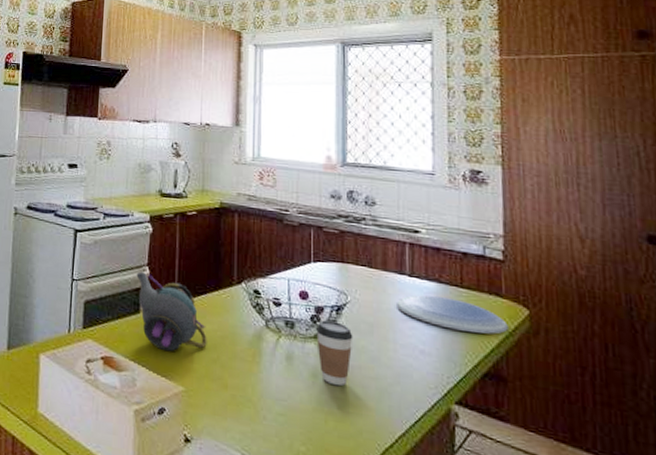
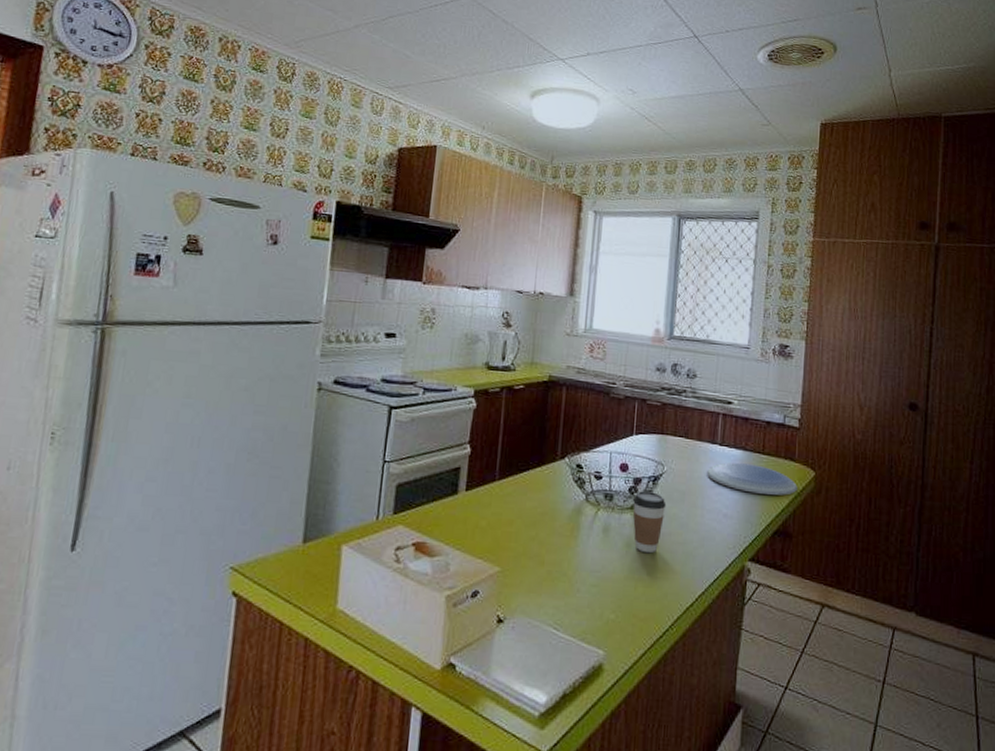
teapot: present [136,271,207,352] -> none [456,450,527,533]

